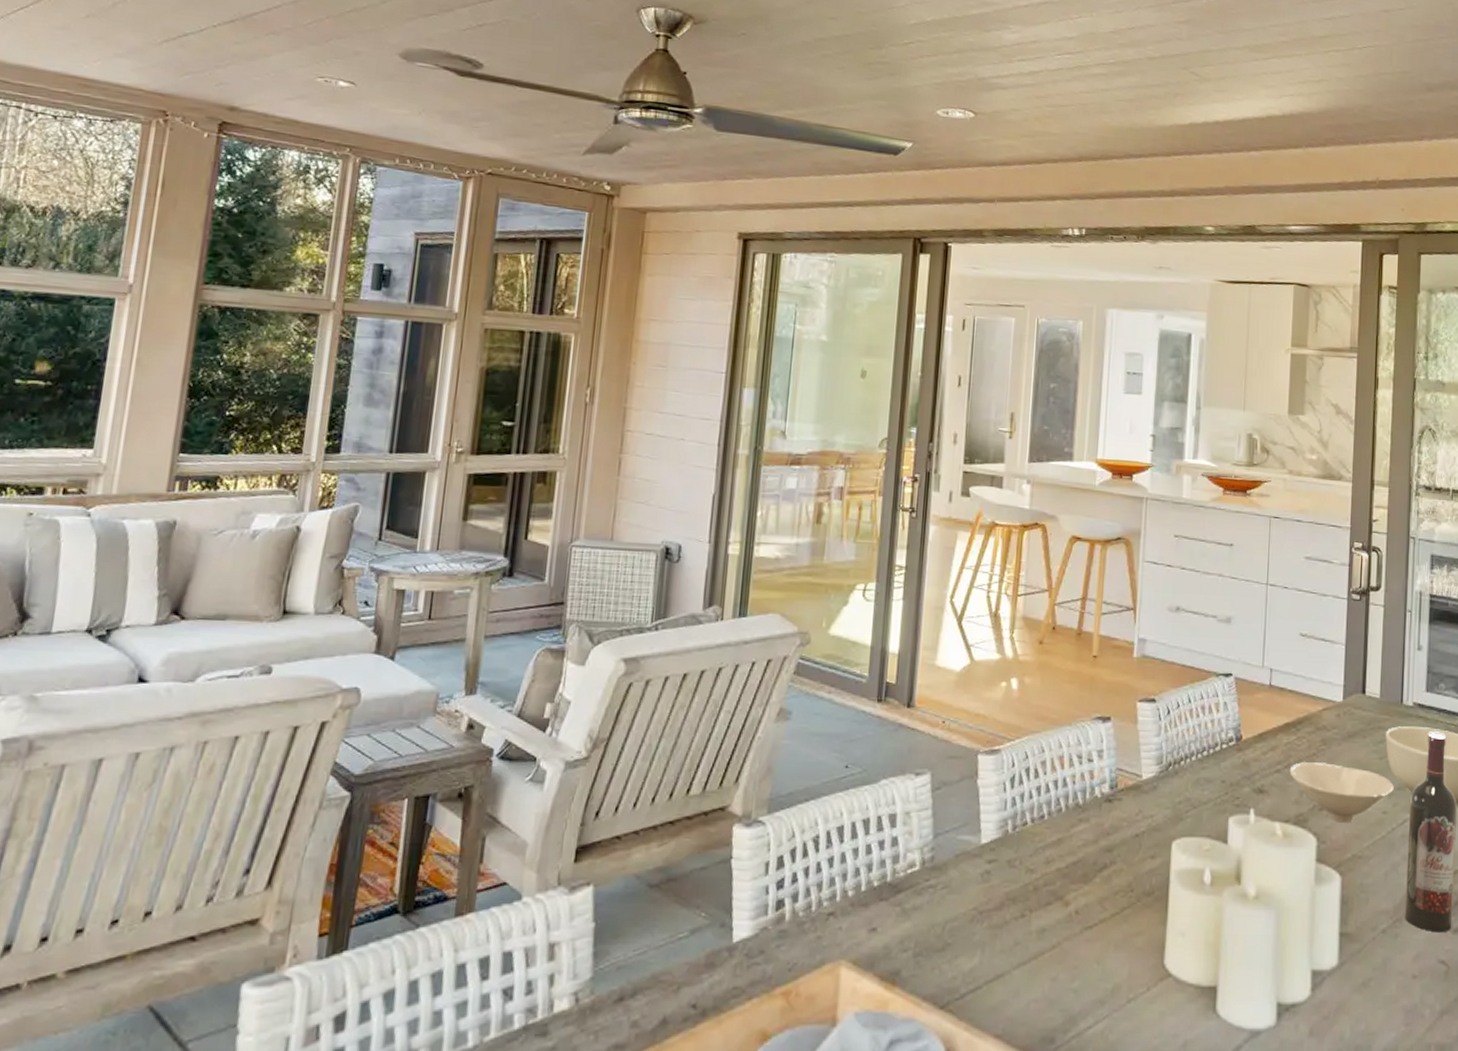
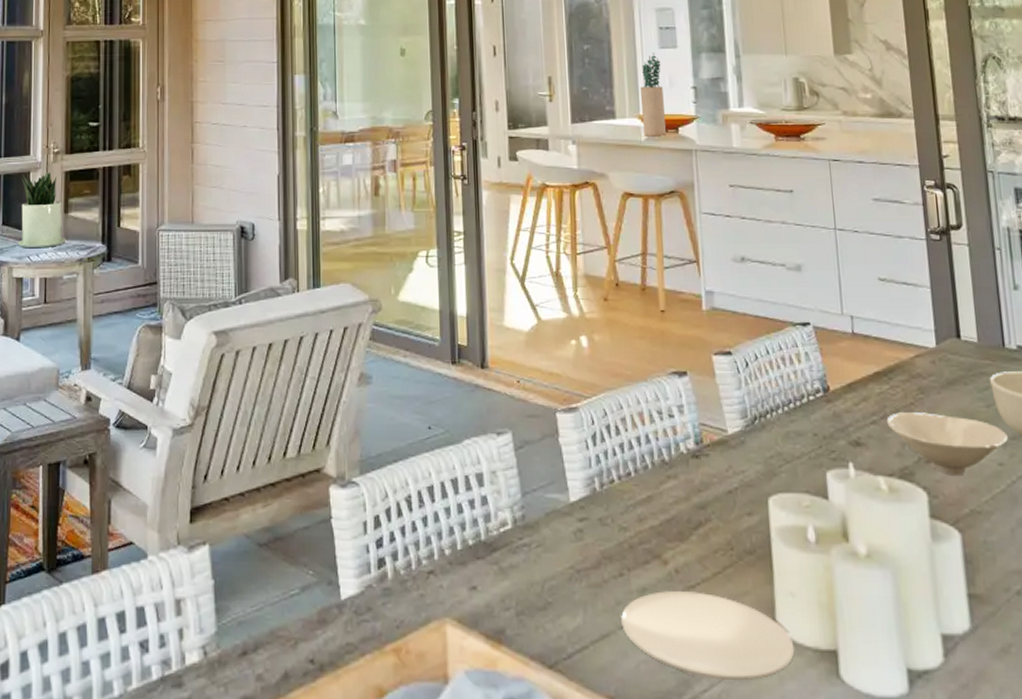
planter: none [402,472,463,558] -> present [17,171,67,249]
plate: none [1017,932,1178,1018] -> present [621,591,795,681]
vase: none [1098,397,1124,483] -> present [639,52,666,137]

